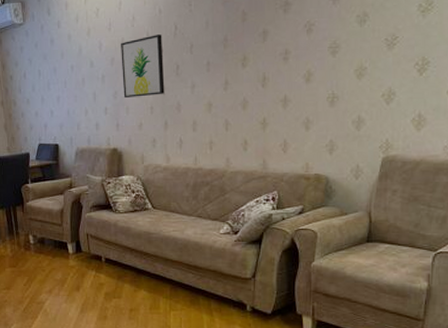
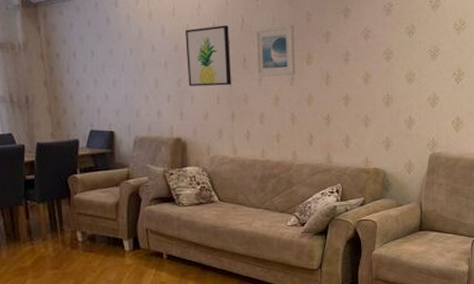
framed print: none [187,27,230,84] -> present [254,25,295,78]

